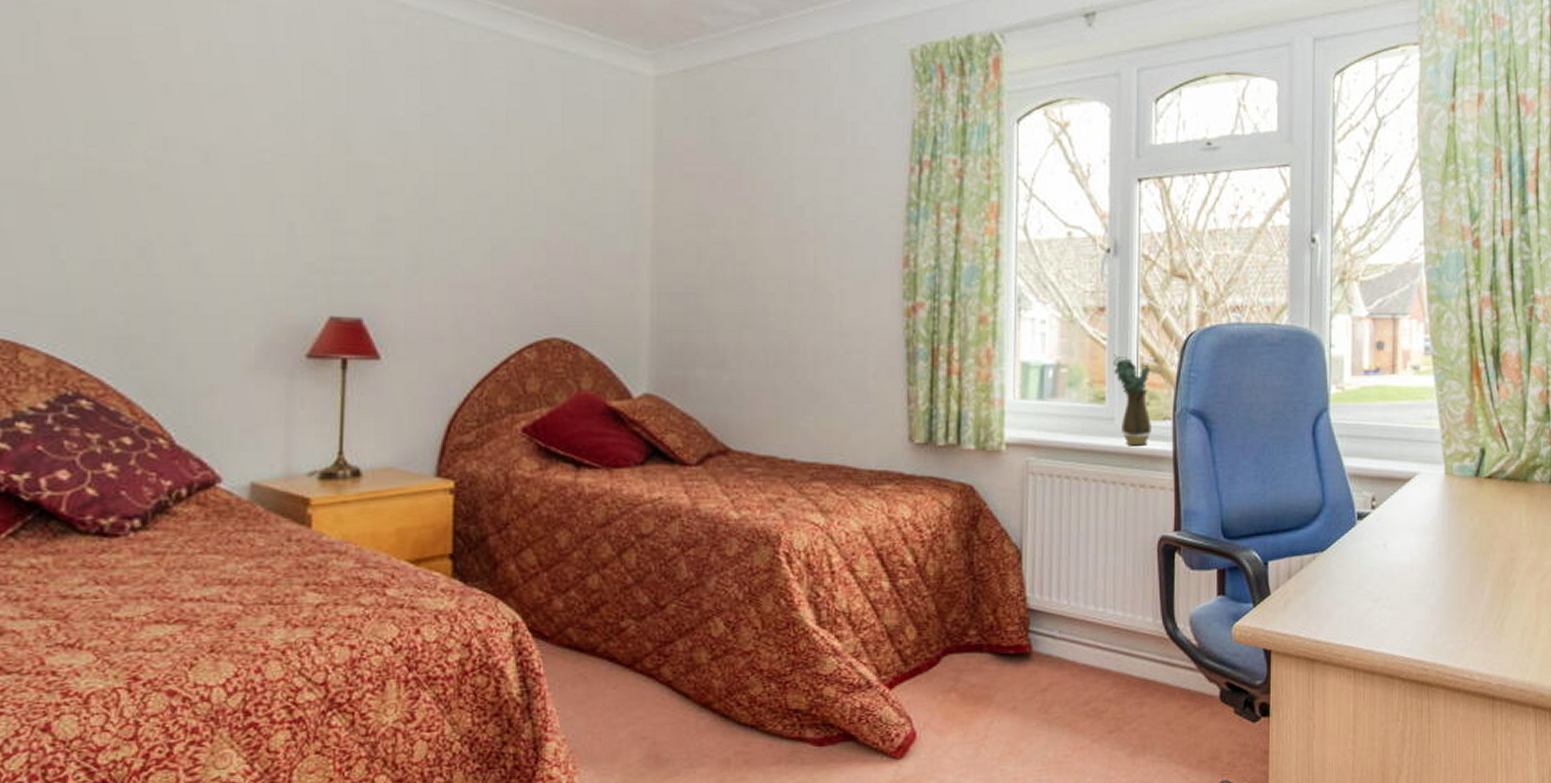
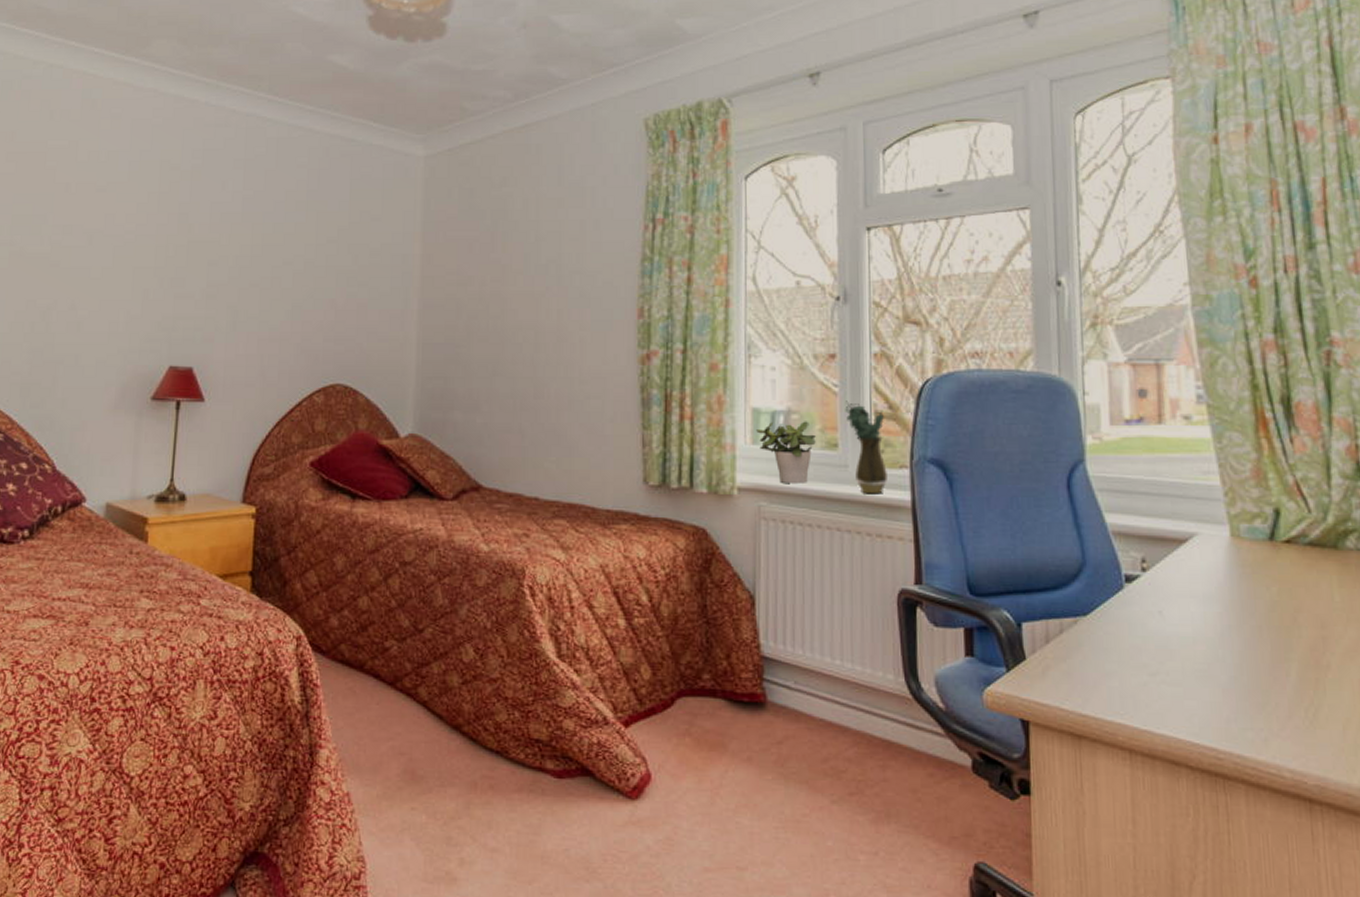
potted plant: none [1025,375,1084,439] -> present [756,421,816,485]

